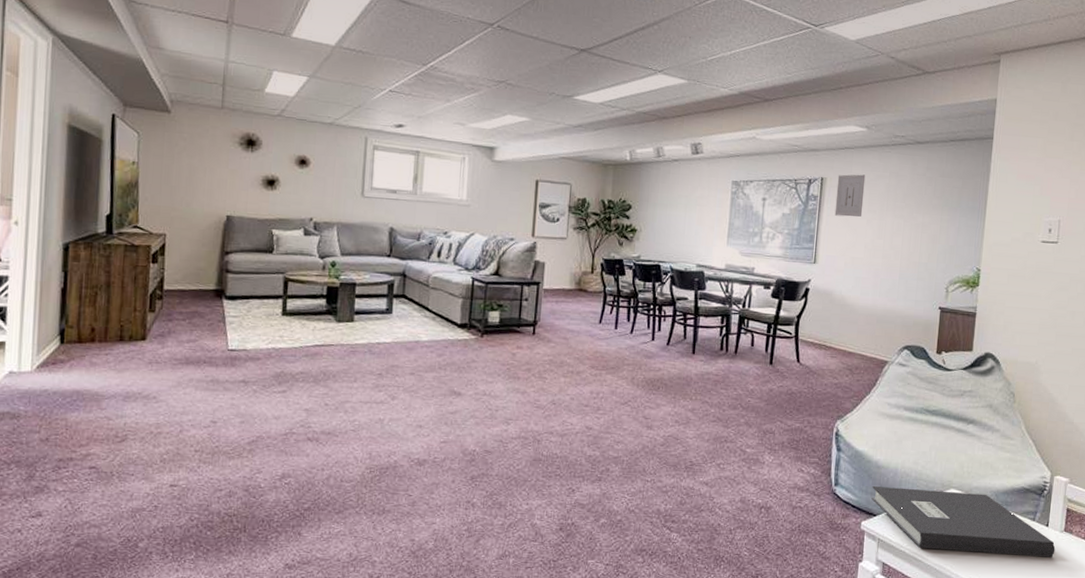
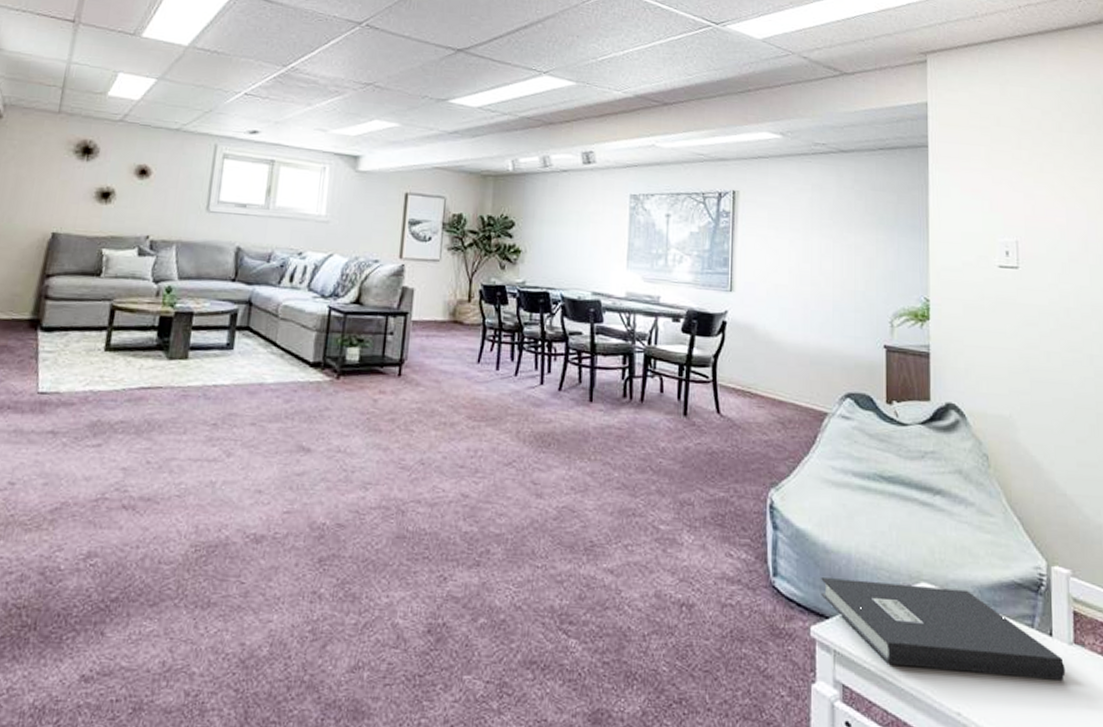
wall art: present [834,174,866,217] -> none [751,187,784,237]

